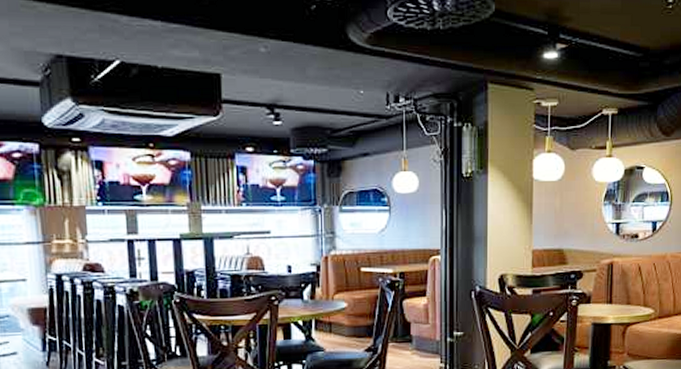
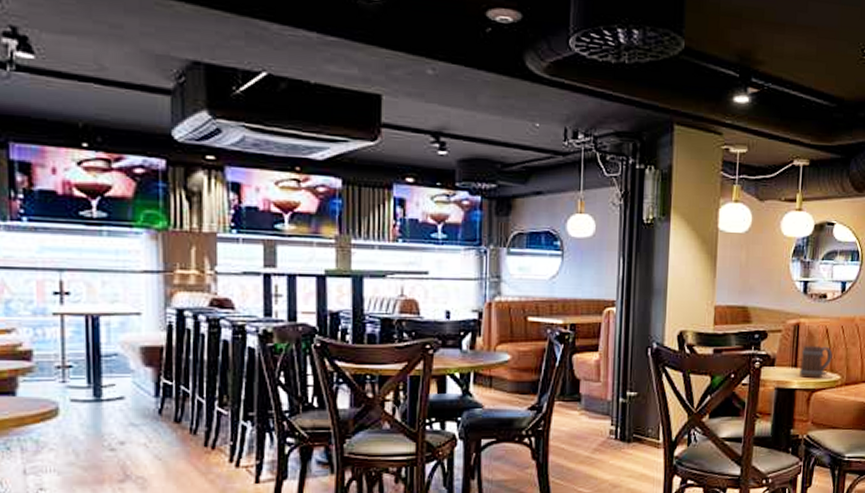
beer mug: none [614,282,646,314] -> present [799,345,833,379]

